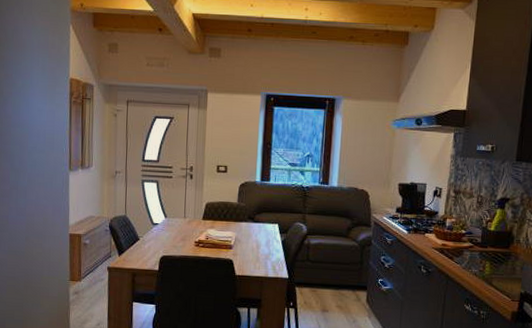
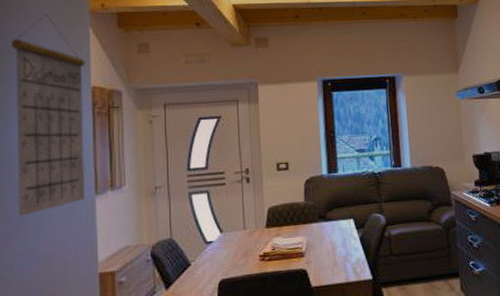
calendar: none [8,8,66,180] -> present [10,13,86,217]

